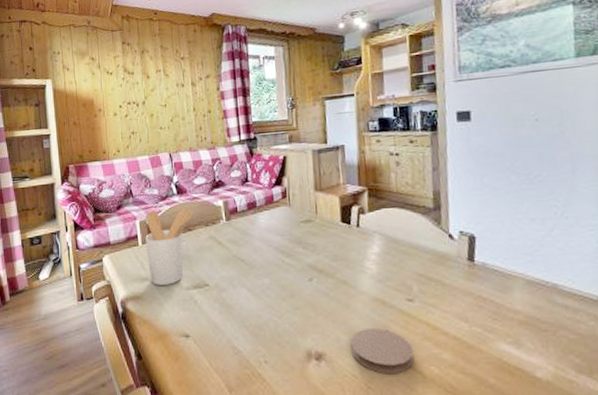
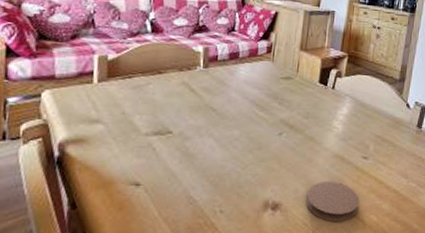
utensil holder: present [145,208,194,285] -> none [102,46,168,129]

